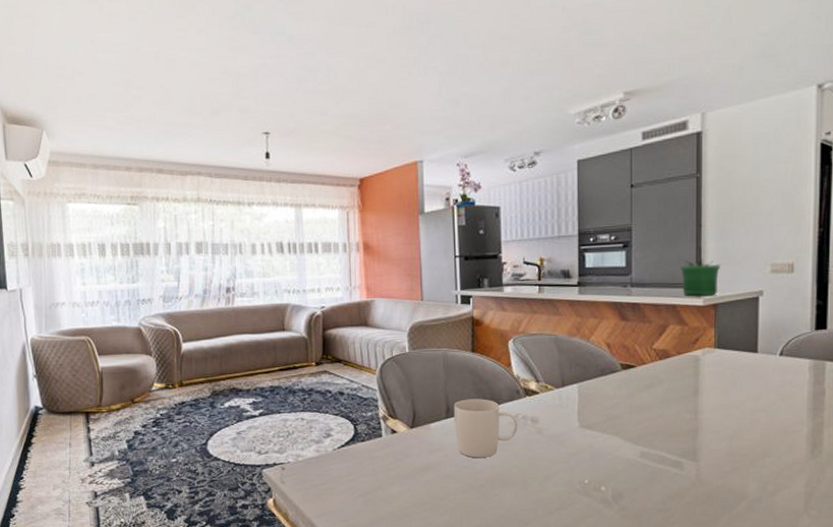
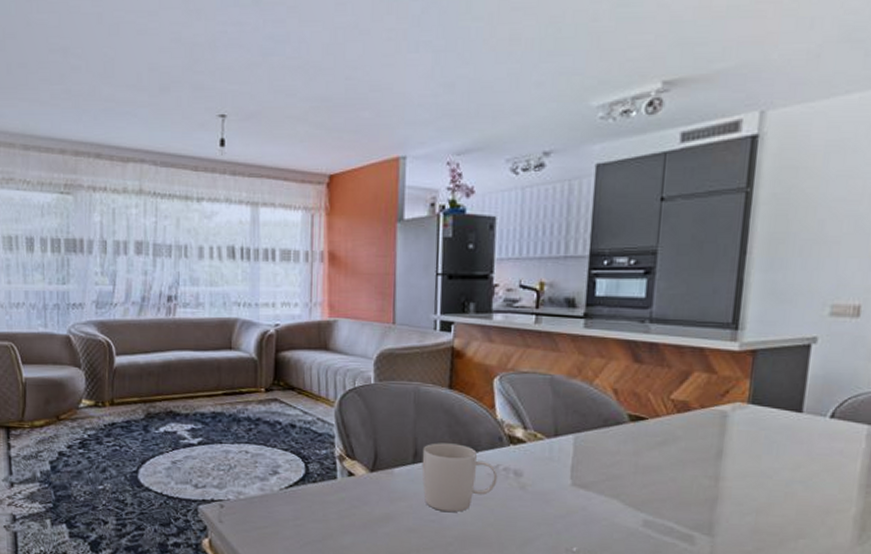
planter: present [679,258,724,297] -> none [713,293,771,340]

